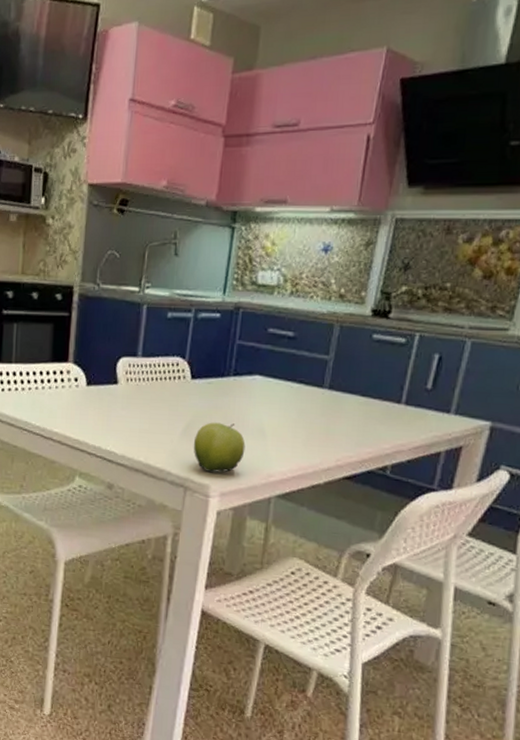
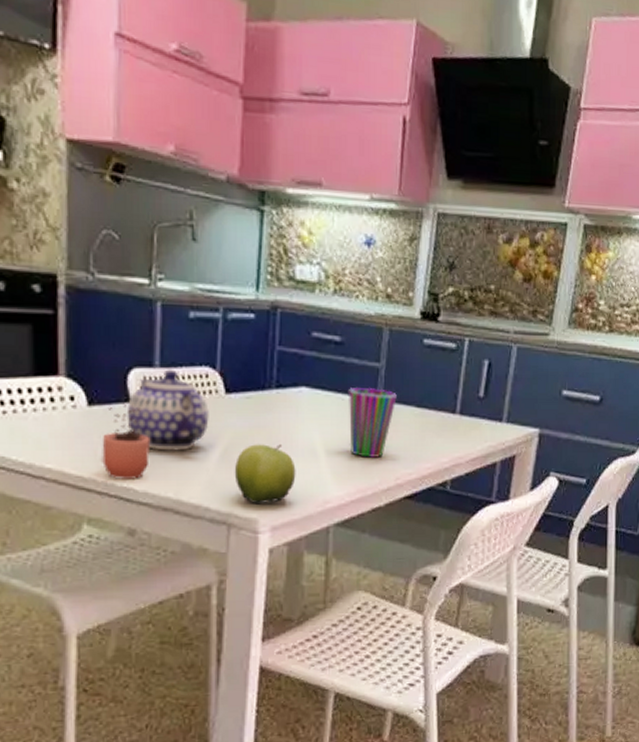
cocoa: none [93,383,131,445] -> present [102,400,150,479]
teapot: none [114,359,177,424] -> present [127,369,209,451]
cup: none [294,377,343,440] -> present [349,388,397,457]

